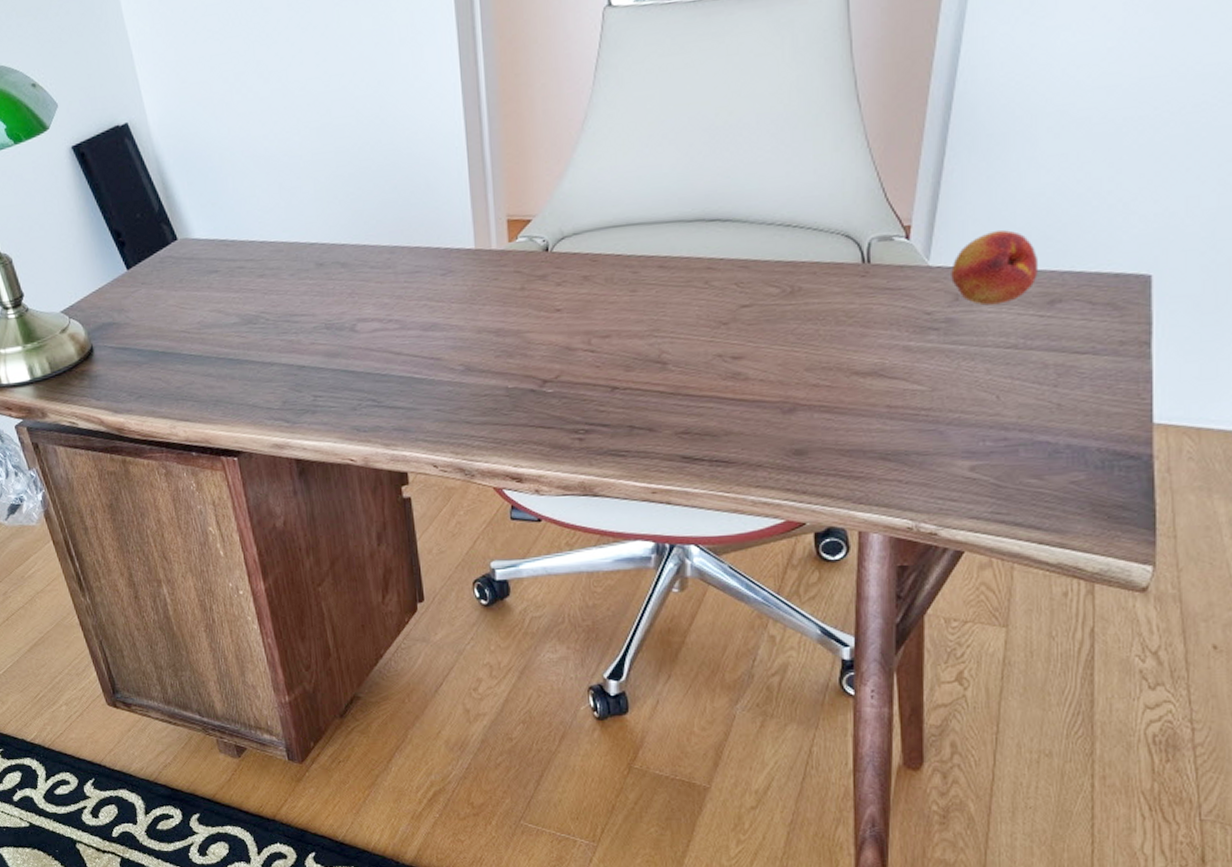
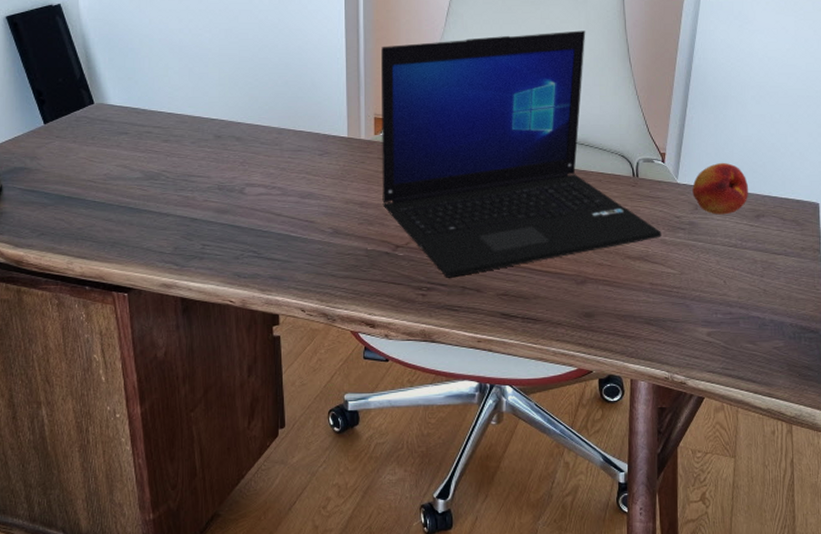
laptop: none [511,63,904,416] -> present [381,30,662,278]

